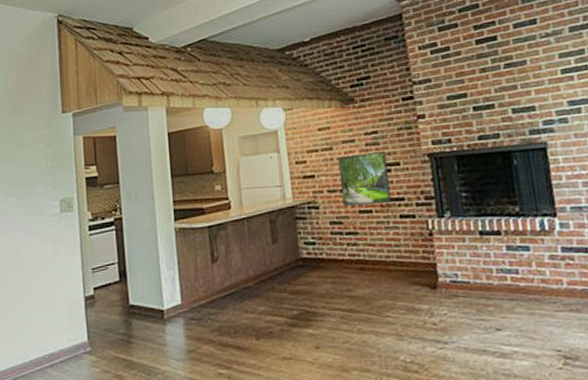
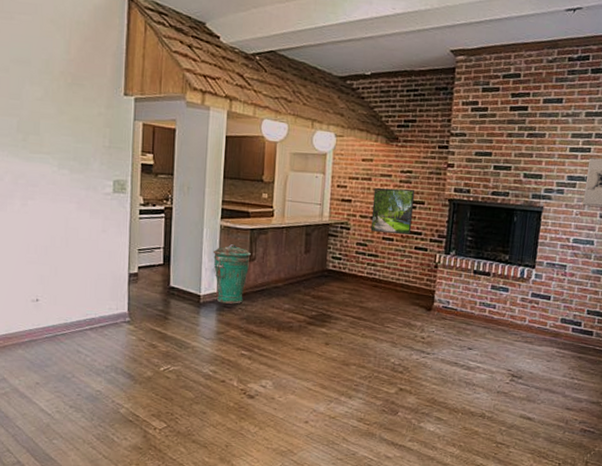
trash can: none [170,247,213,316] -> present [213,244,251,304]

